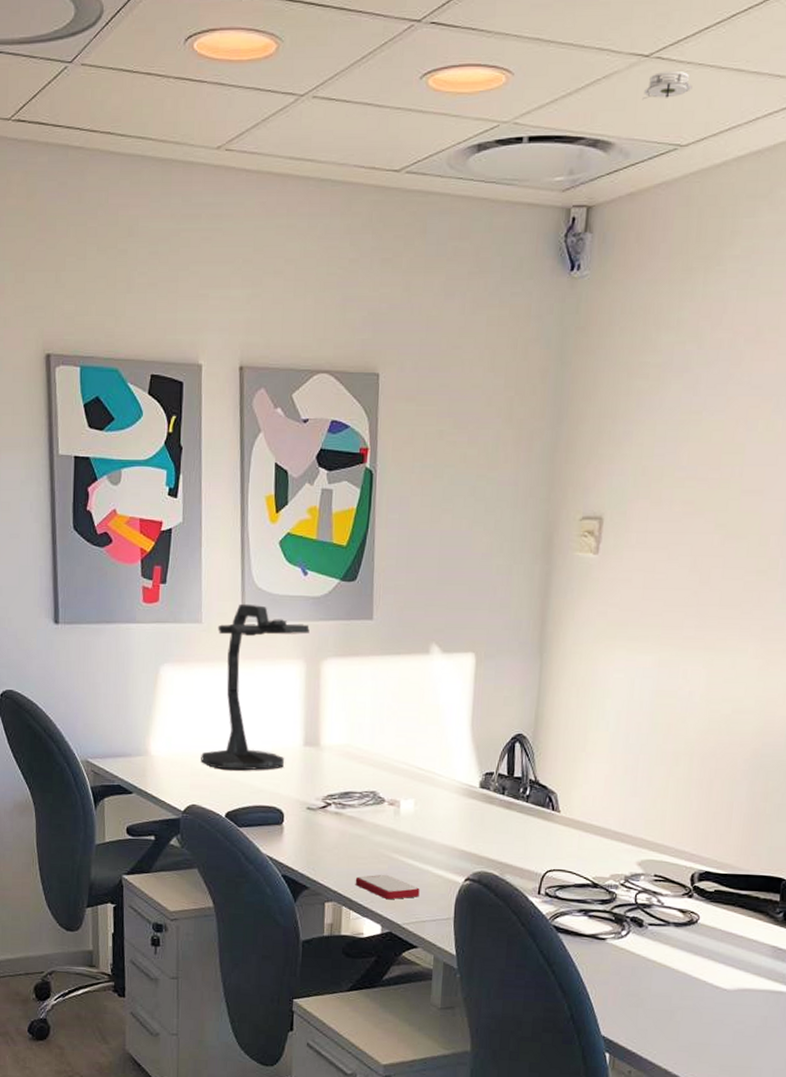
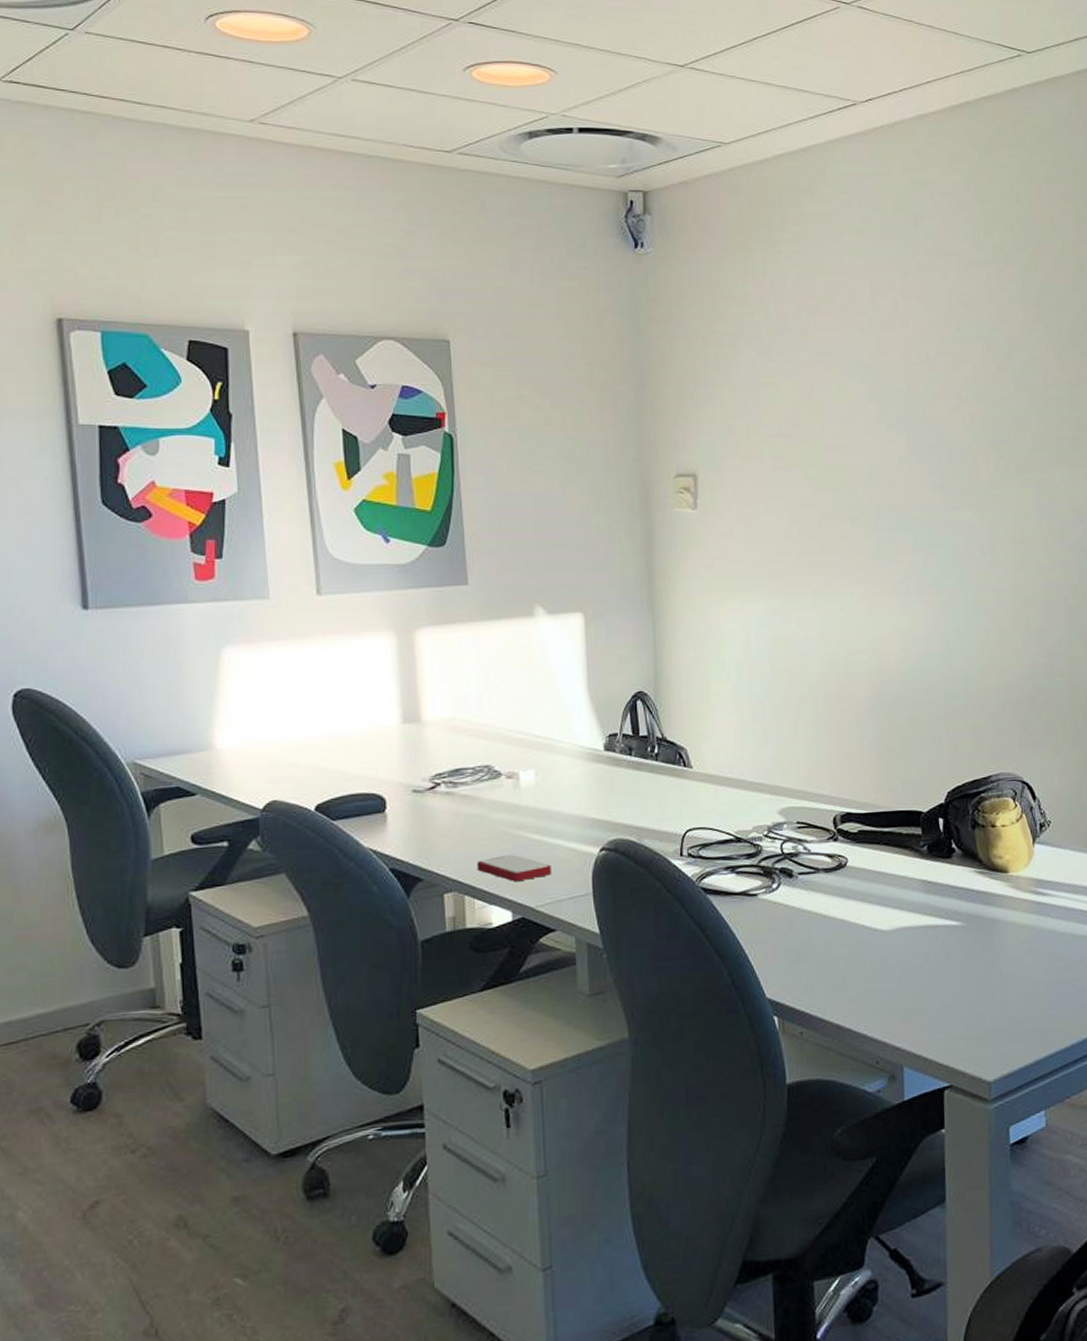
desk lamp: present [201,603,310,771] -> none [279,575,398,758]
smoke detector: present [642,70,693,100] -> none [682,79,727,103]

